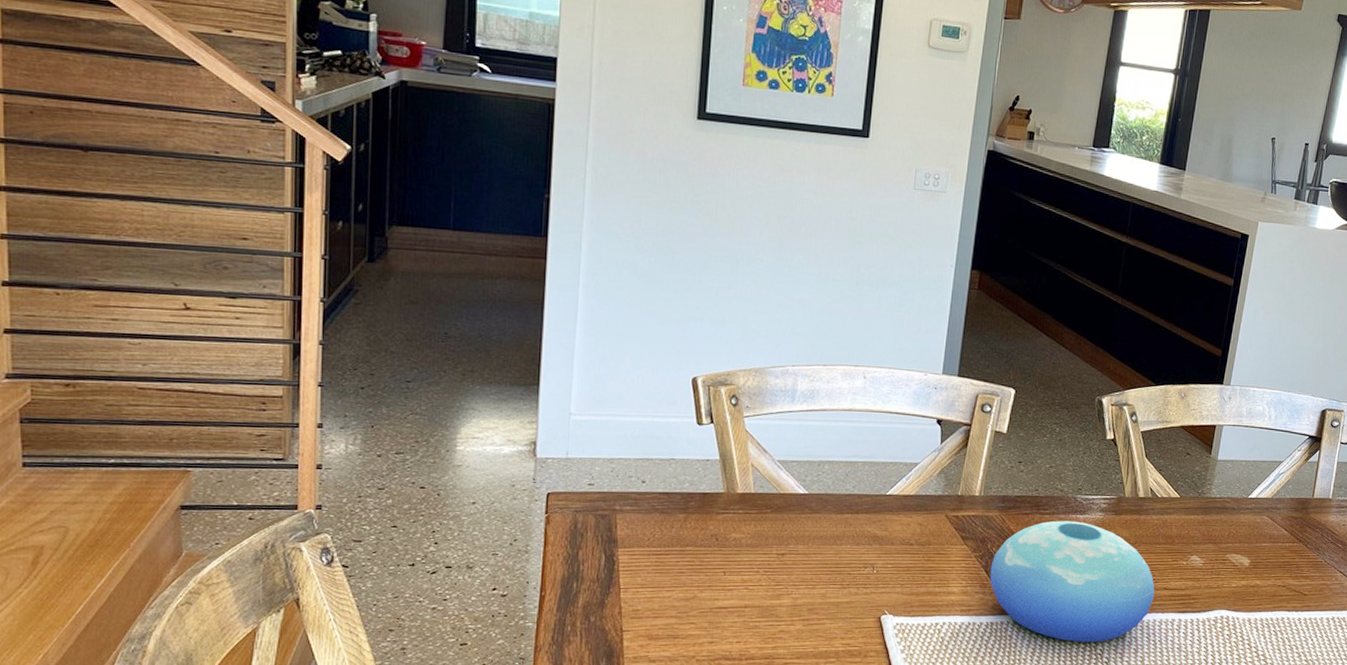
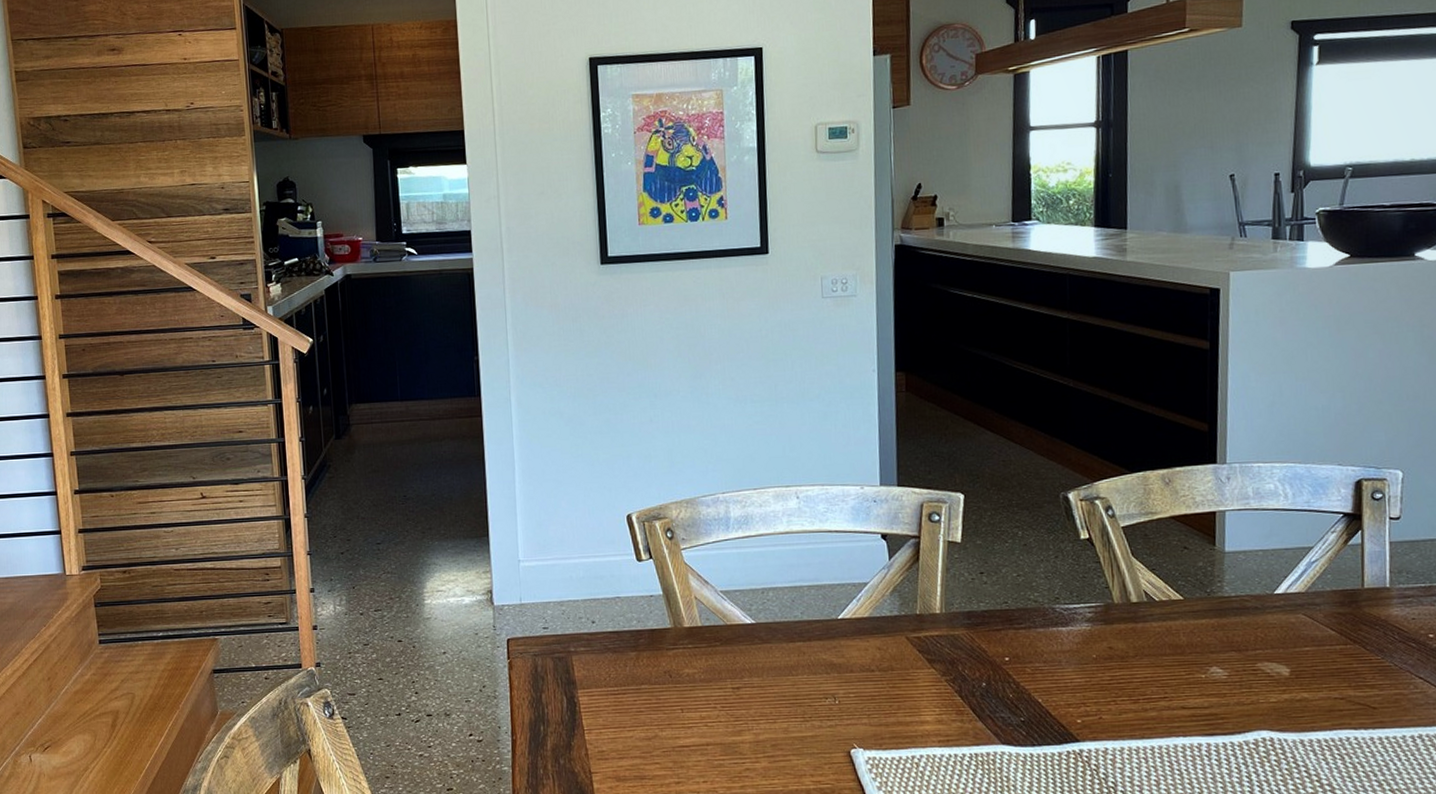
bowl: present [990,520,1155,642] -> none [965,634,1171,773]

